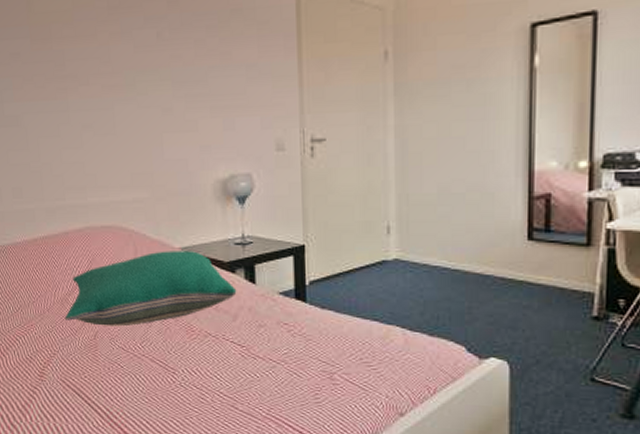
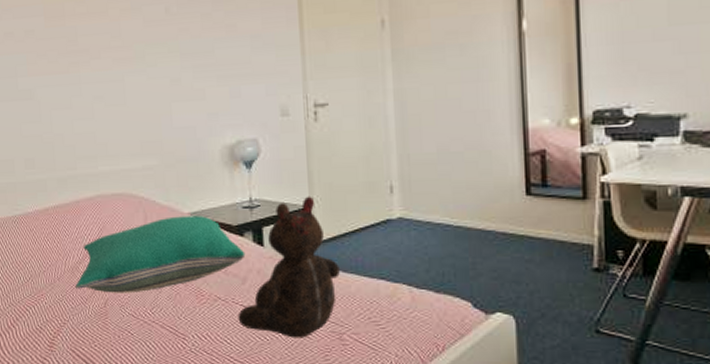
teddy bear: none [228,234,332,377] -> present [238,196,340,338]

